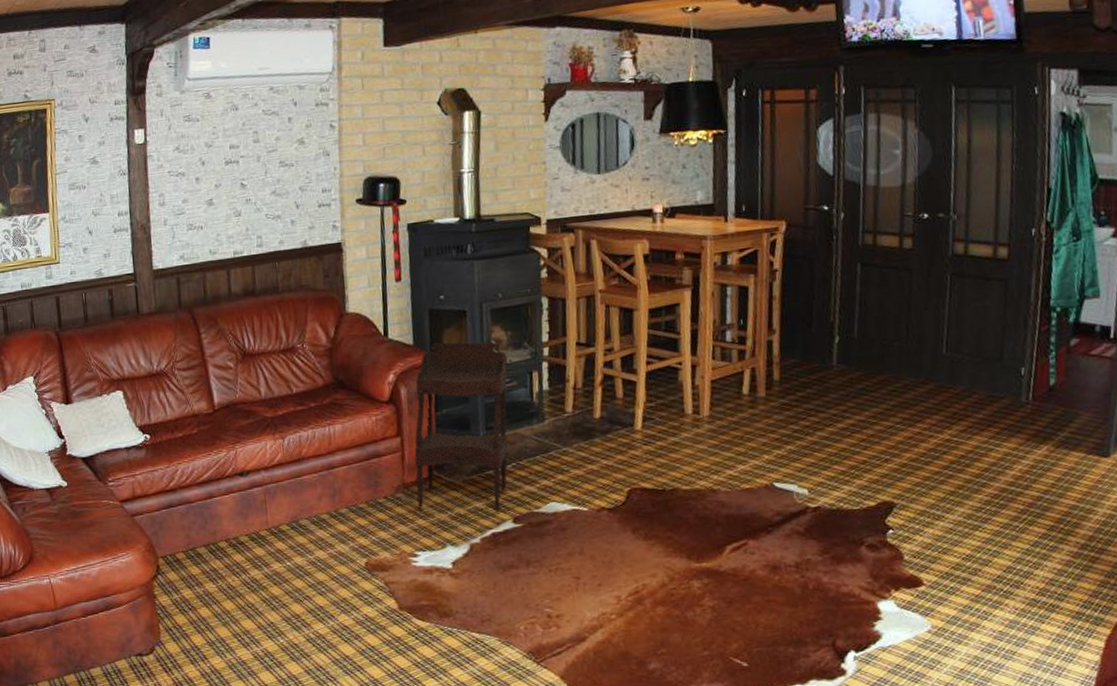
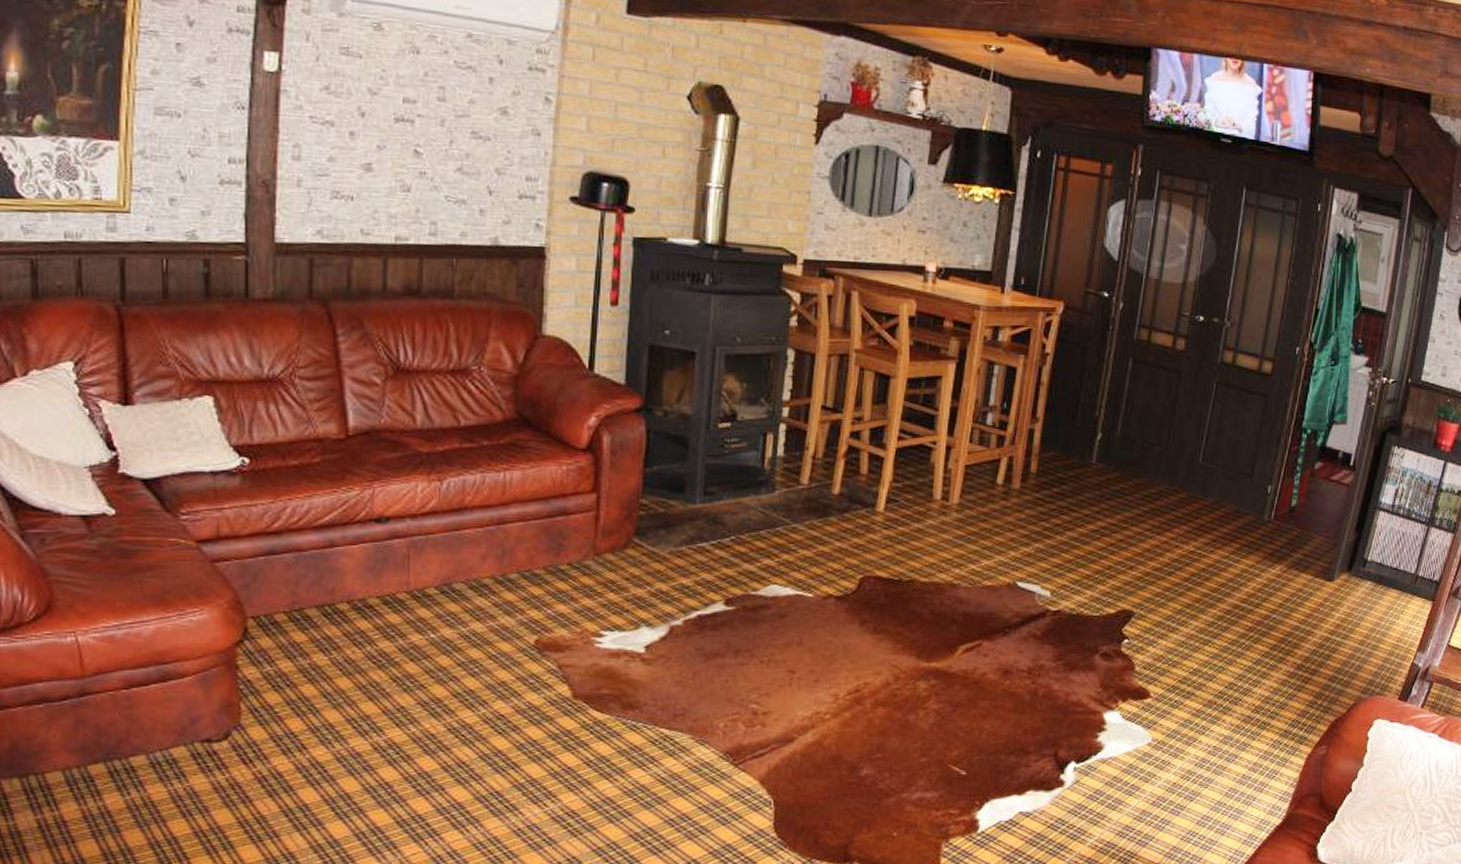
side table: present [414,342,508,511] -> none [610,386,739,590]

